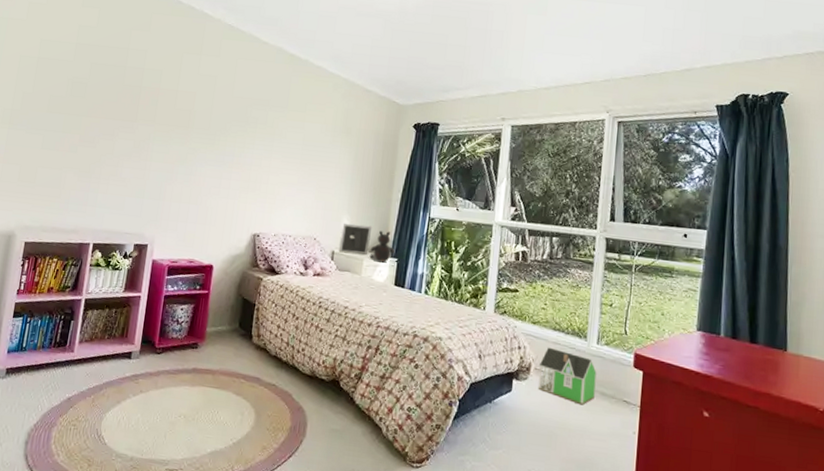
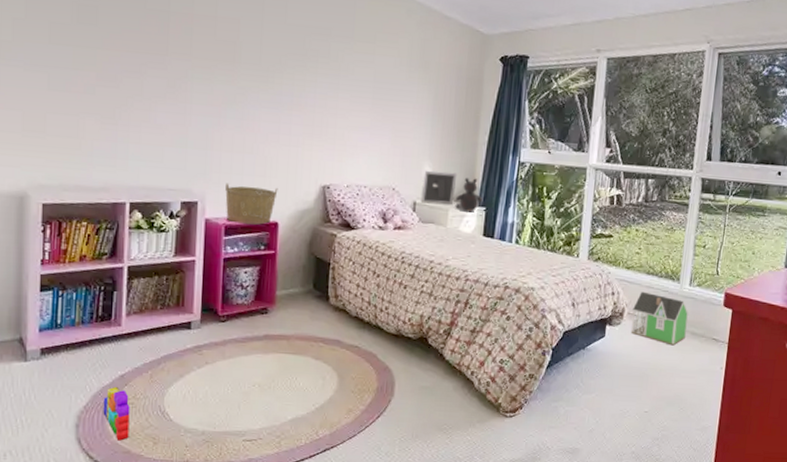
toy blocks: none [49,407,73,460] -> present [103,386,130,441]
basket: none [170,229,215,267] -> present [225,183,278,225]

